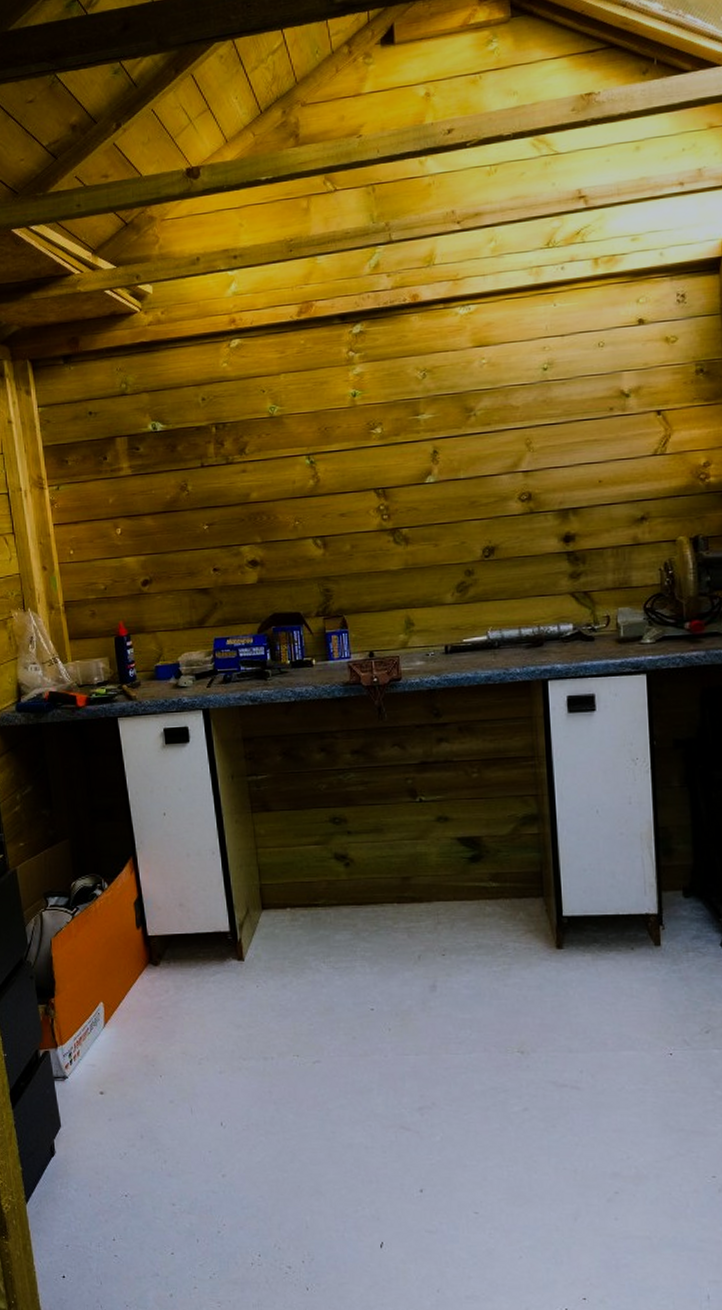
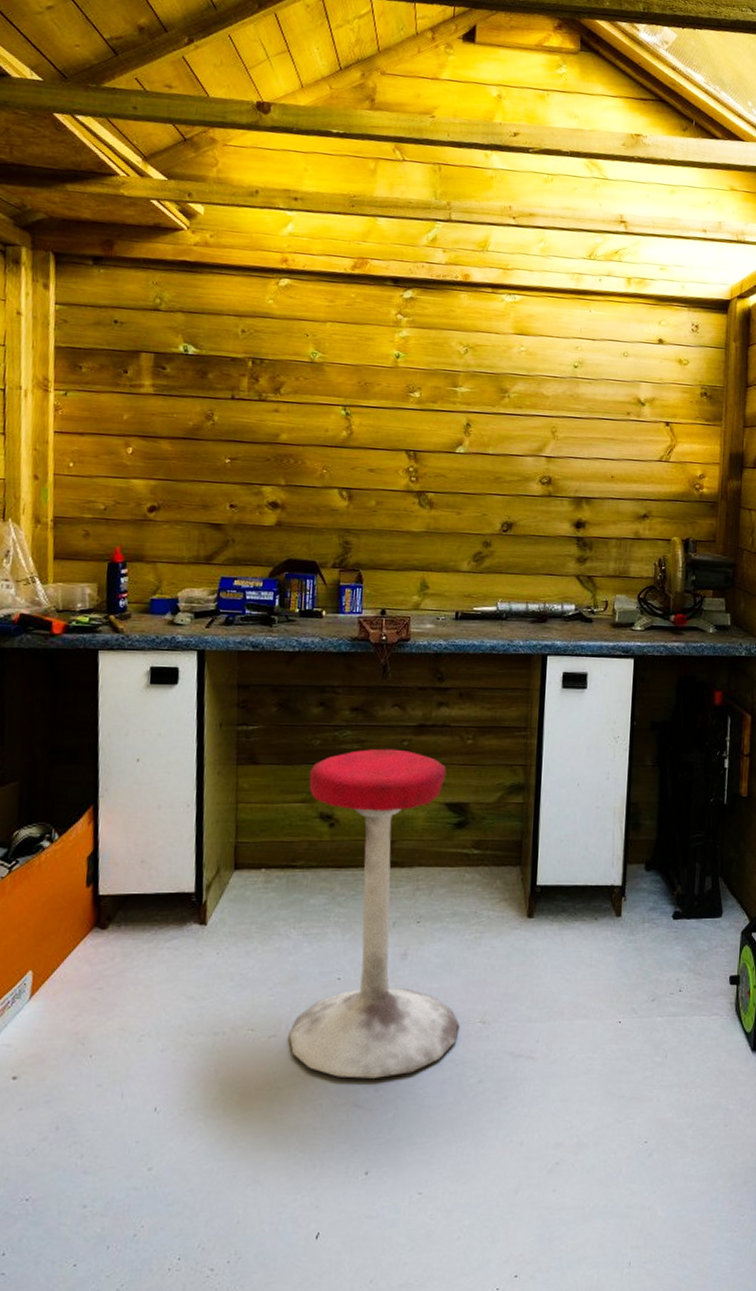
stool: none [320,788,498,1103] -> present [289,748,460,1079]

